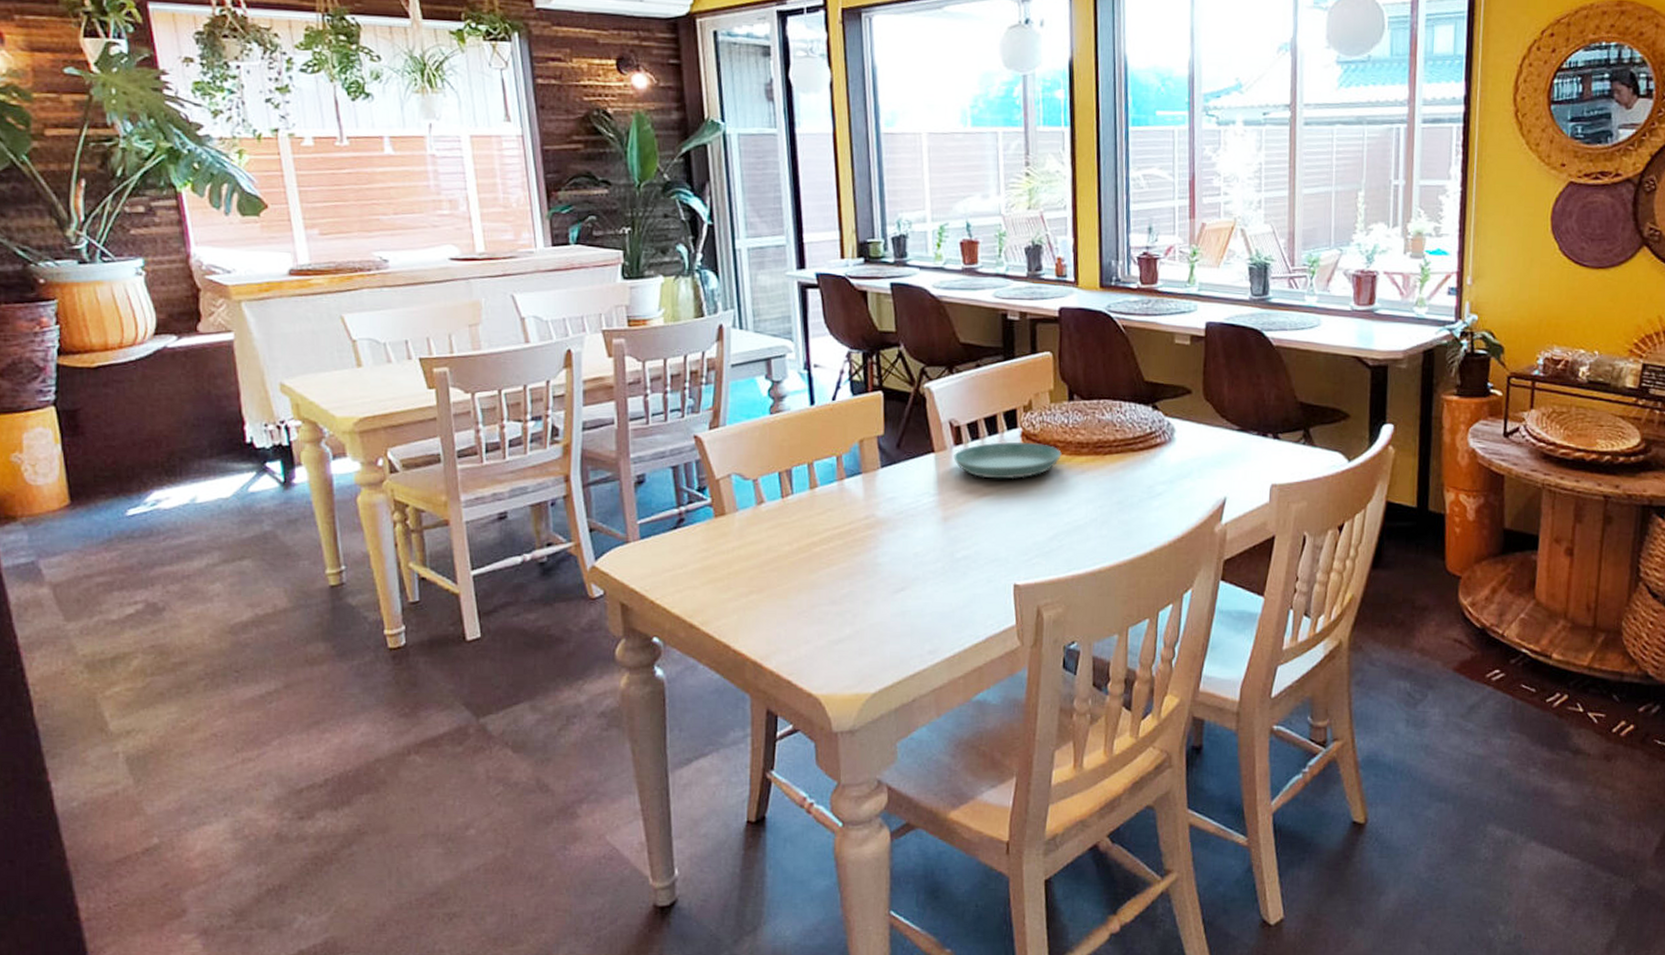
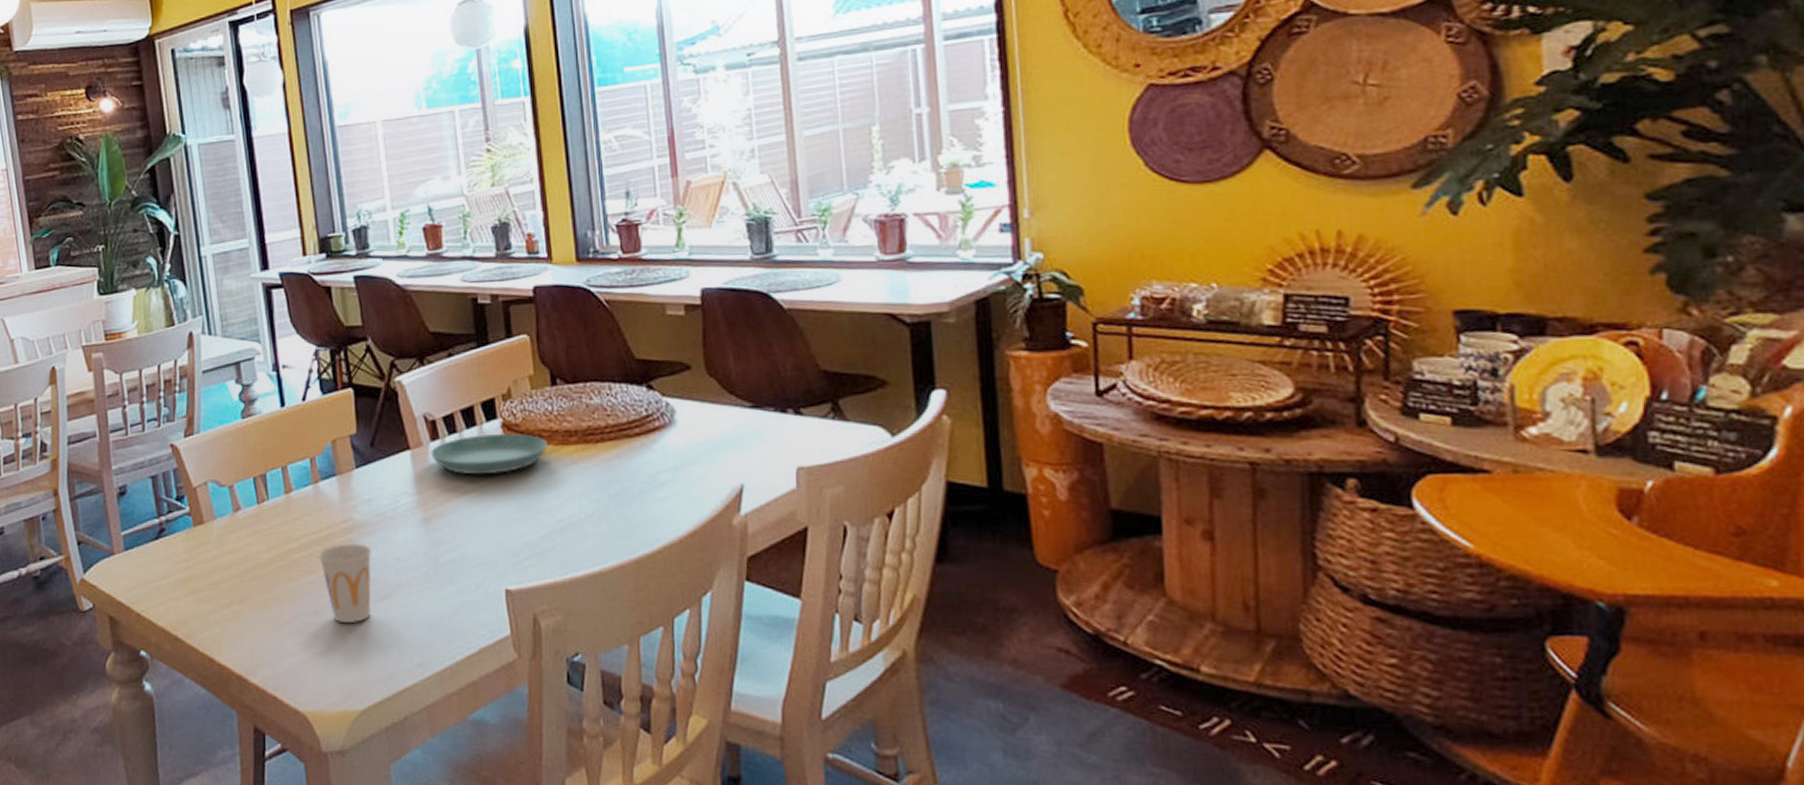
cup: none [840,538,892,612] -> present [319,543,372,622]

